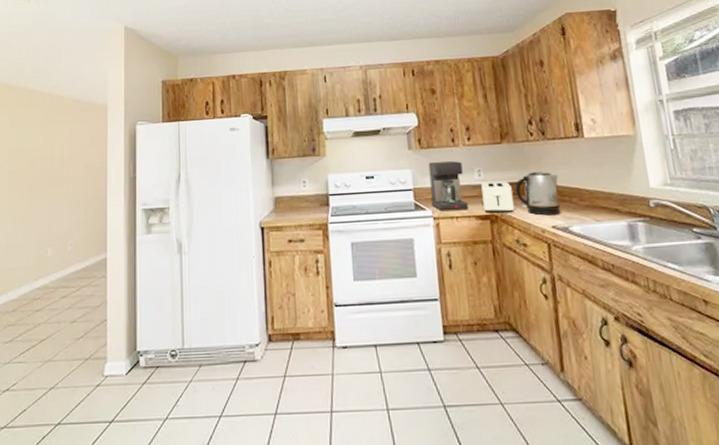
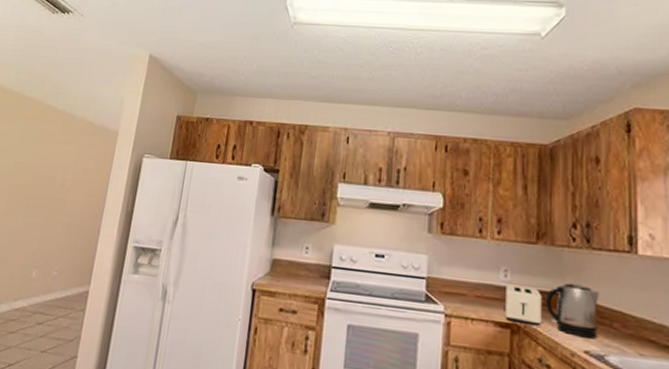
coffee maker: present [428,161,468,212] -> none [446,251,487,313]

